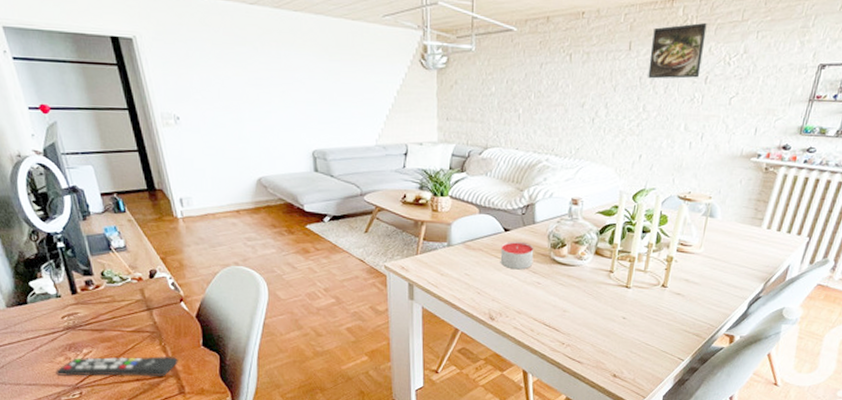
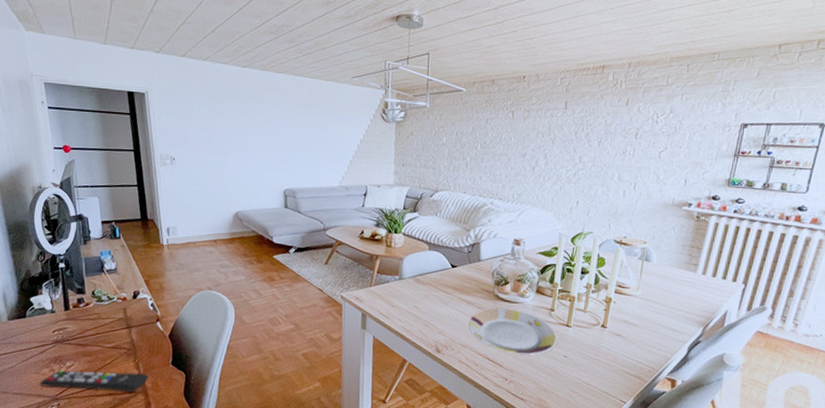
candle: present [500,241,534,270] -> none [447,277,479,305]
plate: none [524,271,617,318] -> present [469,307,558,355]
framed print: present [648,23,707,79] -> none [583,86,635,134]

